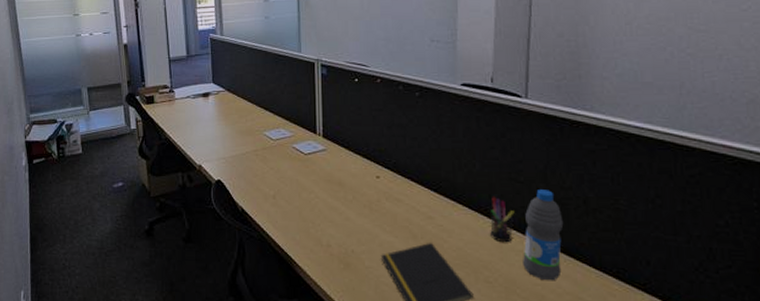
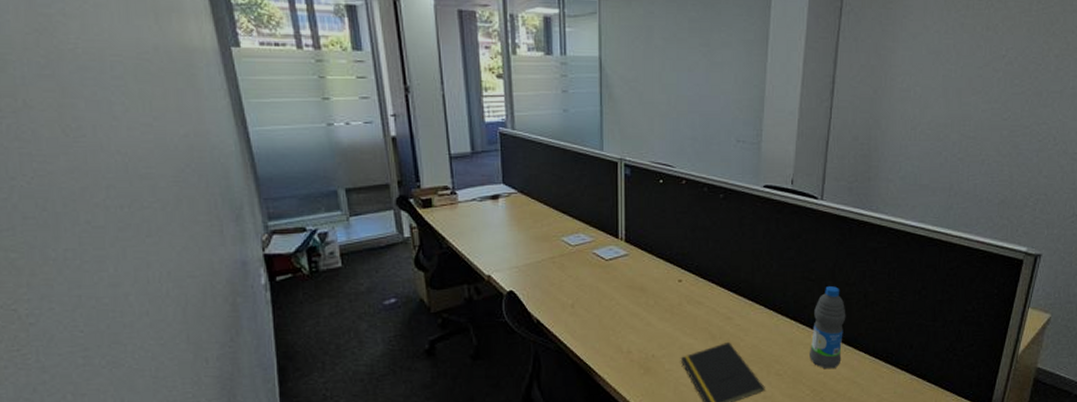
pen holder: present [490,197,515,243] -> none [783,295,805,338]

